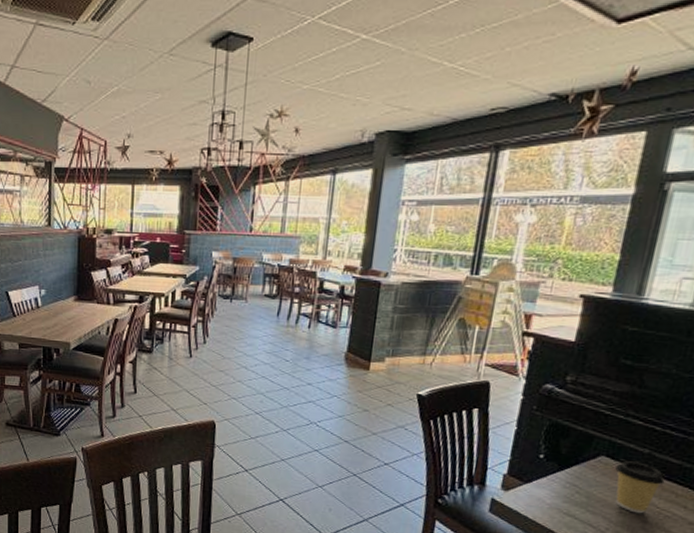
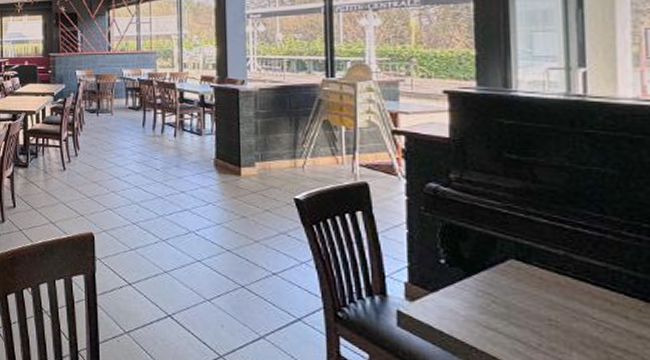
coffee cup: present [615,461,665,514] -> none [530,264,593,326]

